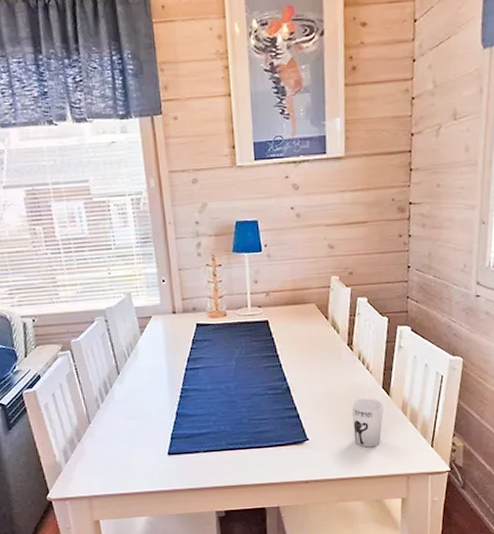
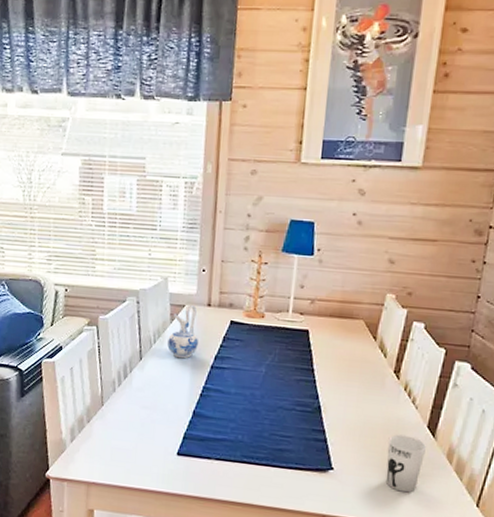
ceramic pitcher: none [141,314,171,367] -> present [167,304,199,359]

